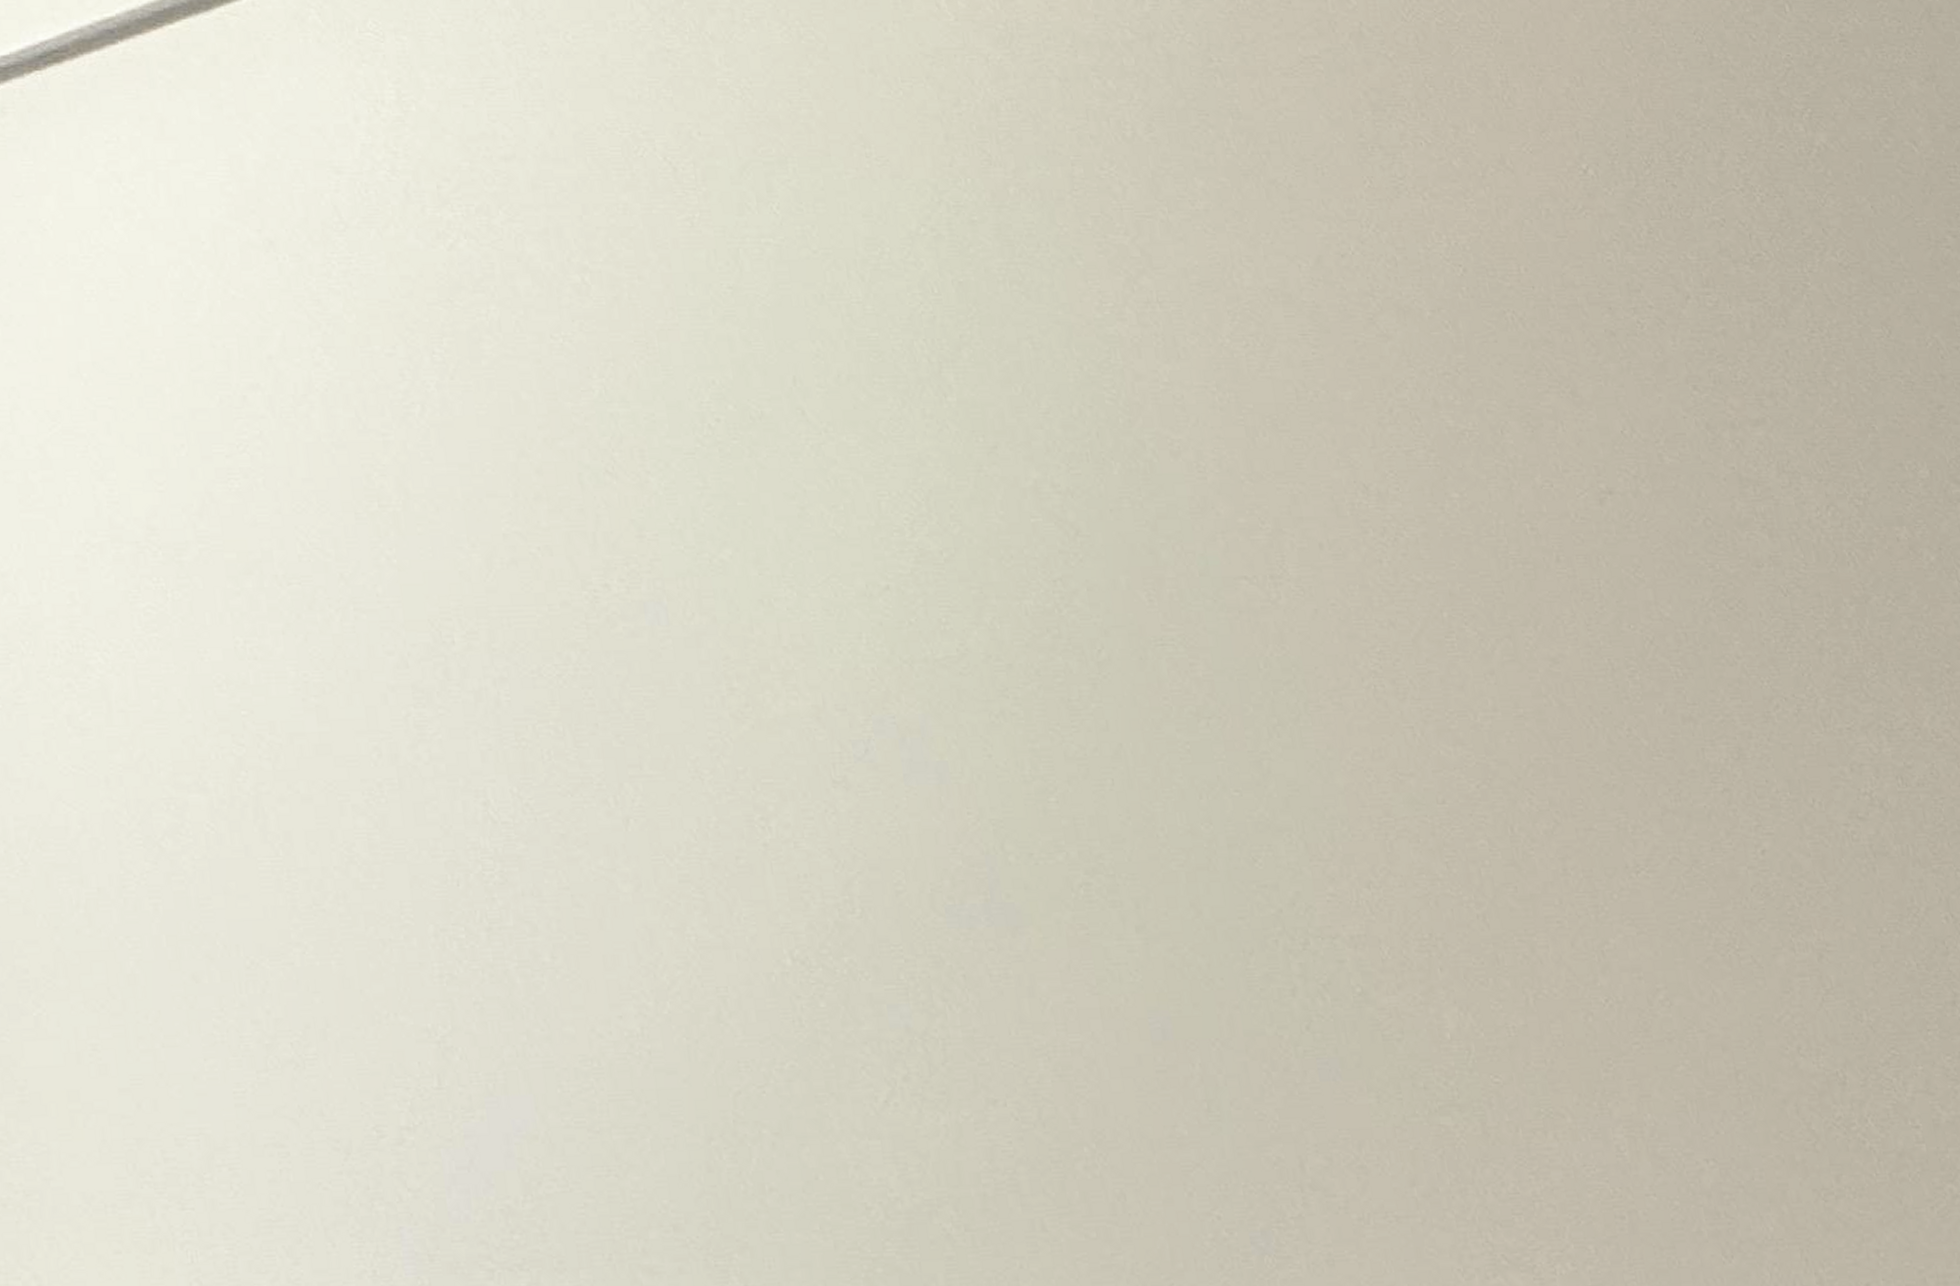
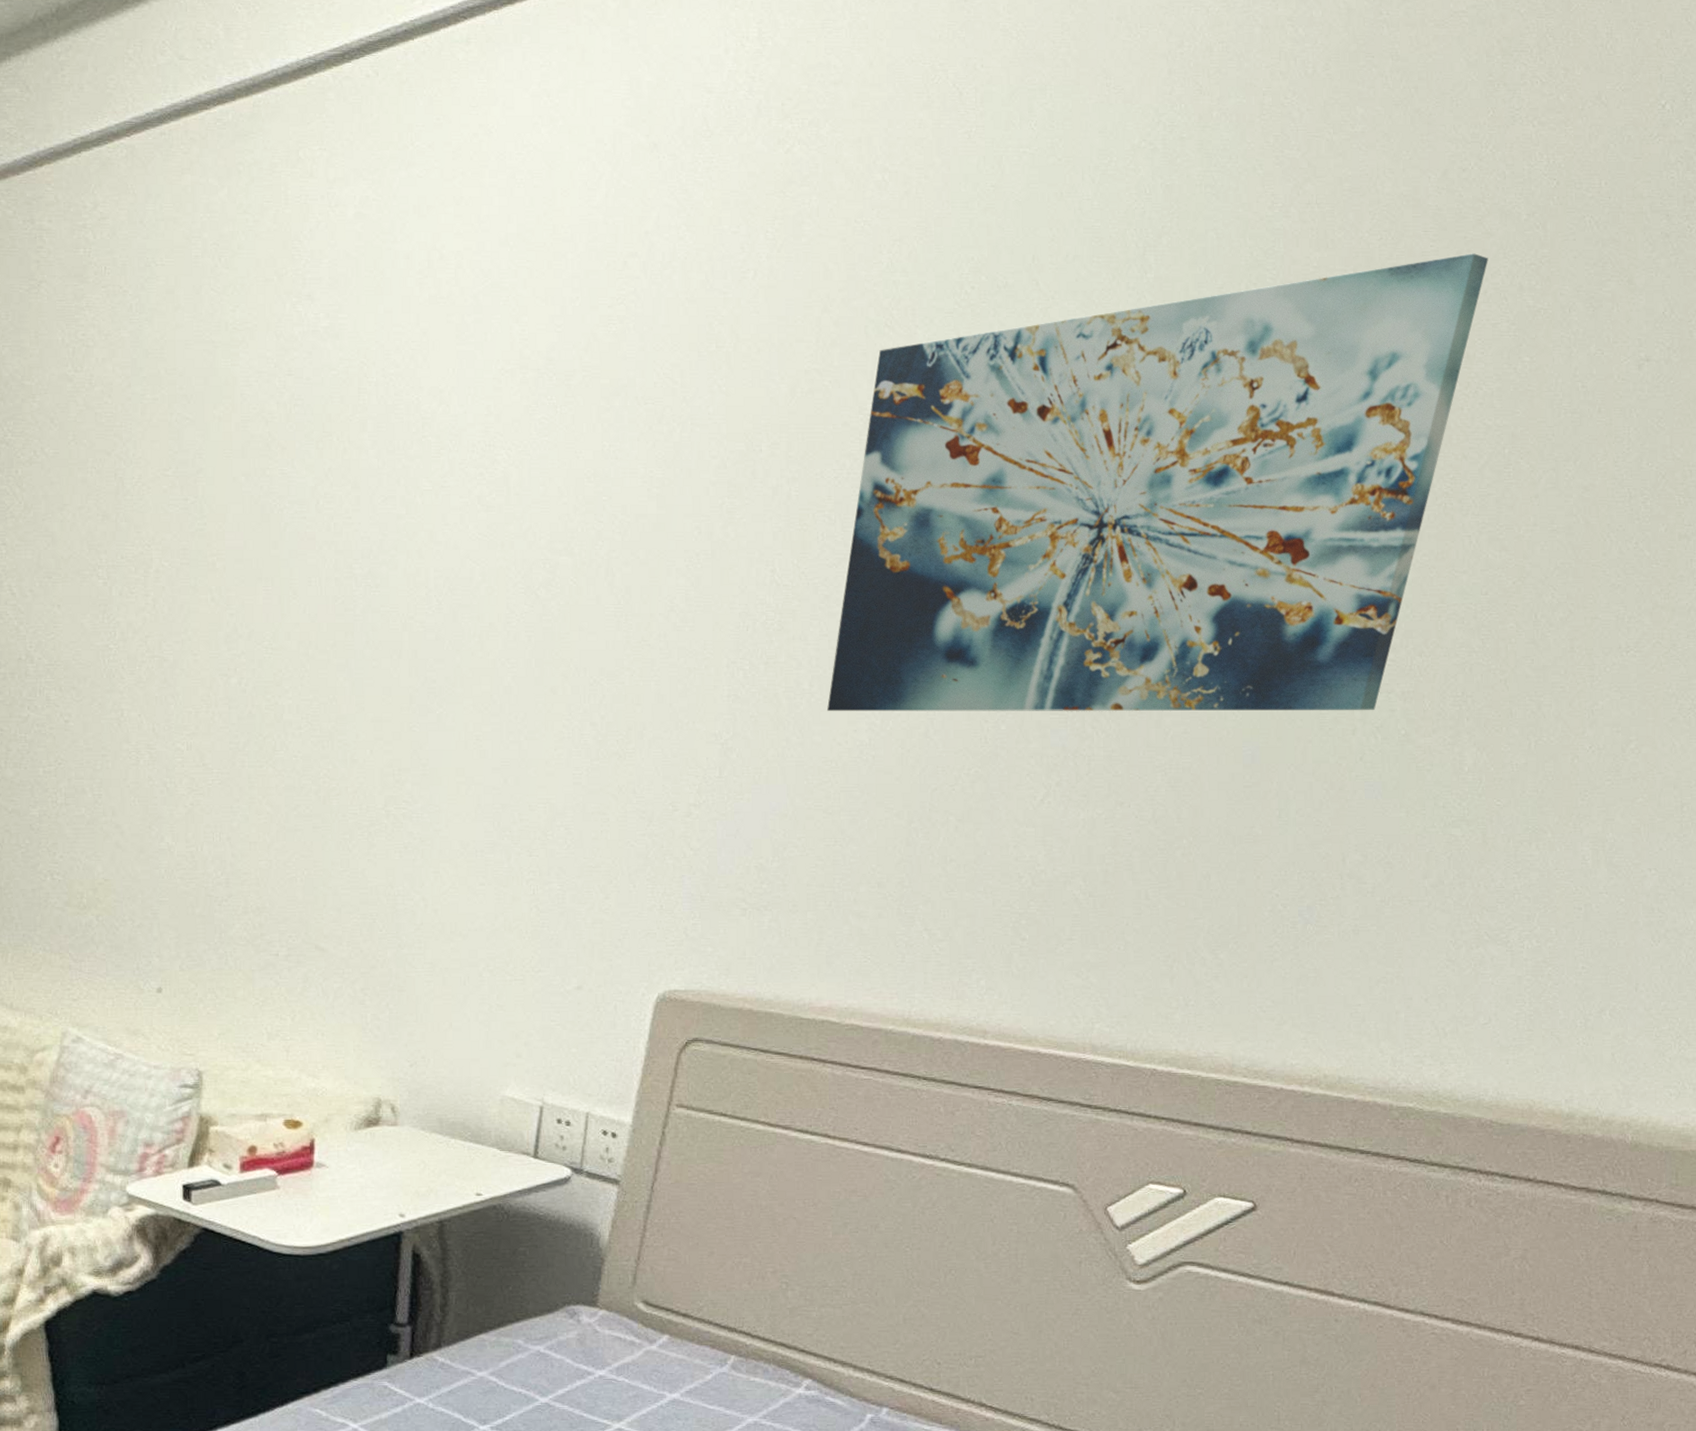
wall art: none [578,361,1390,993] -> present [827,253,1488,712]

